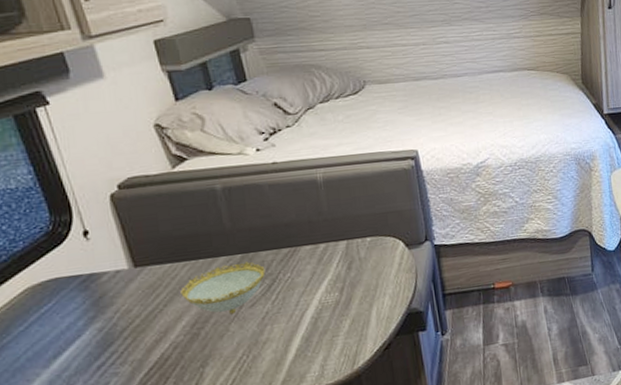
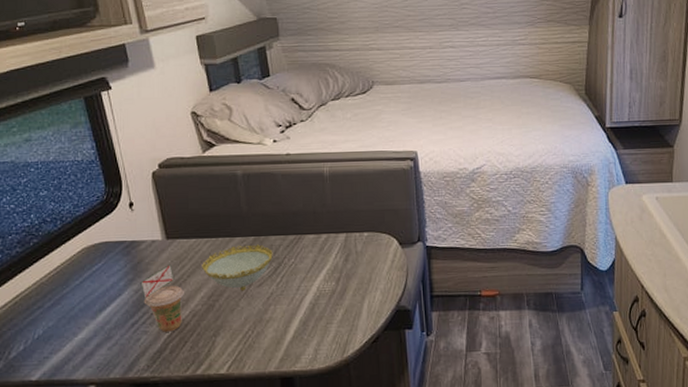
beverage cup: none [105,295,161,371] -> present [140,265,184,332]

